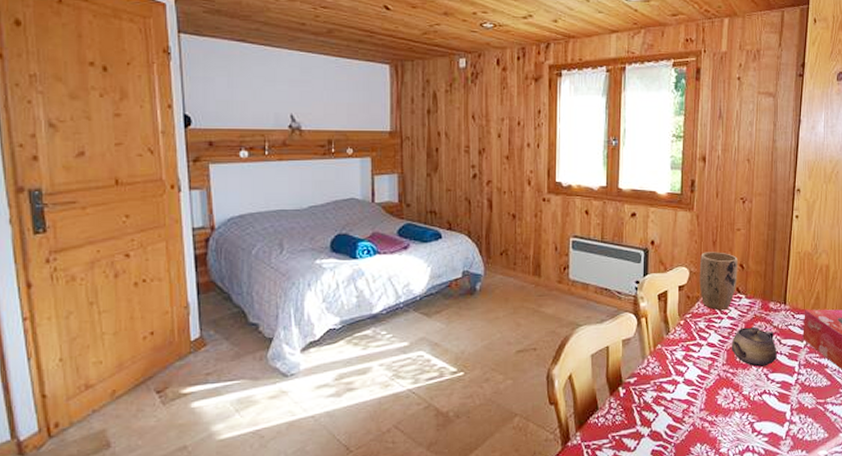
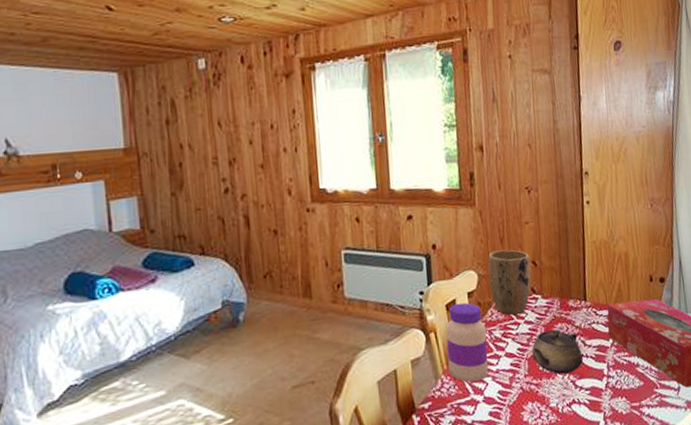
jar: none [654,294,691,365] -> present [446,302,489,383]

